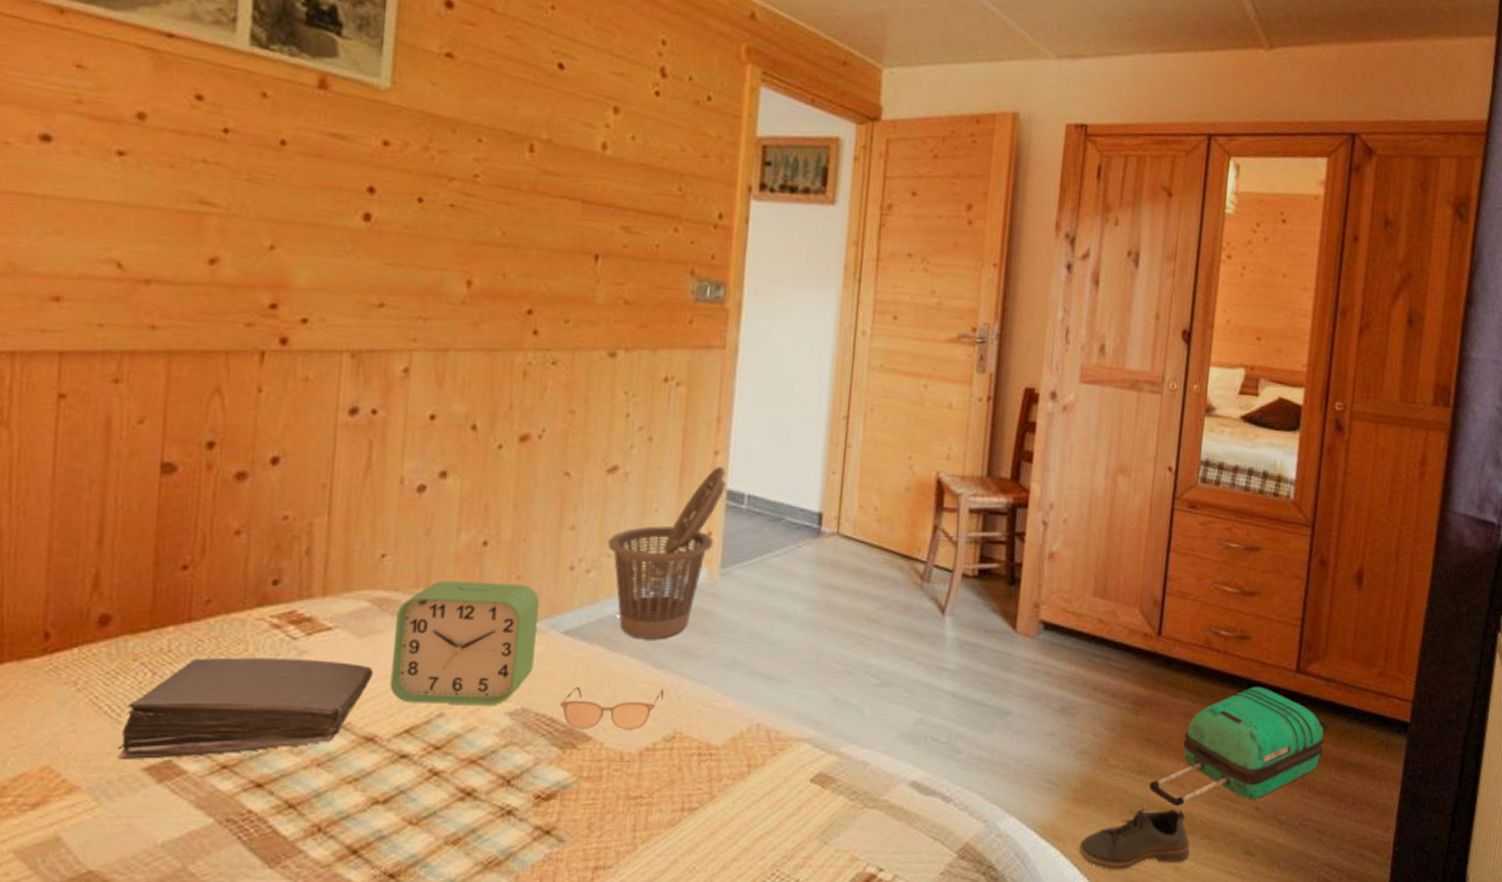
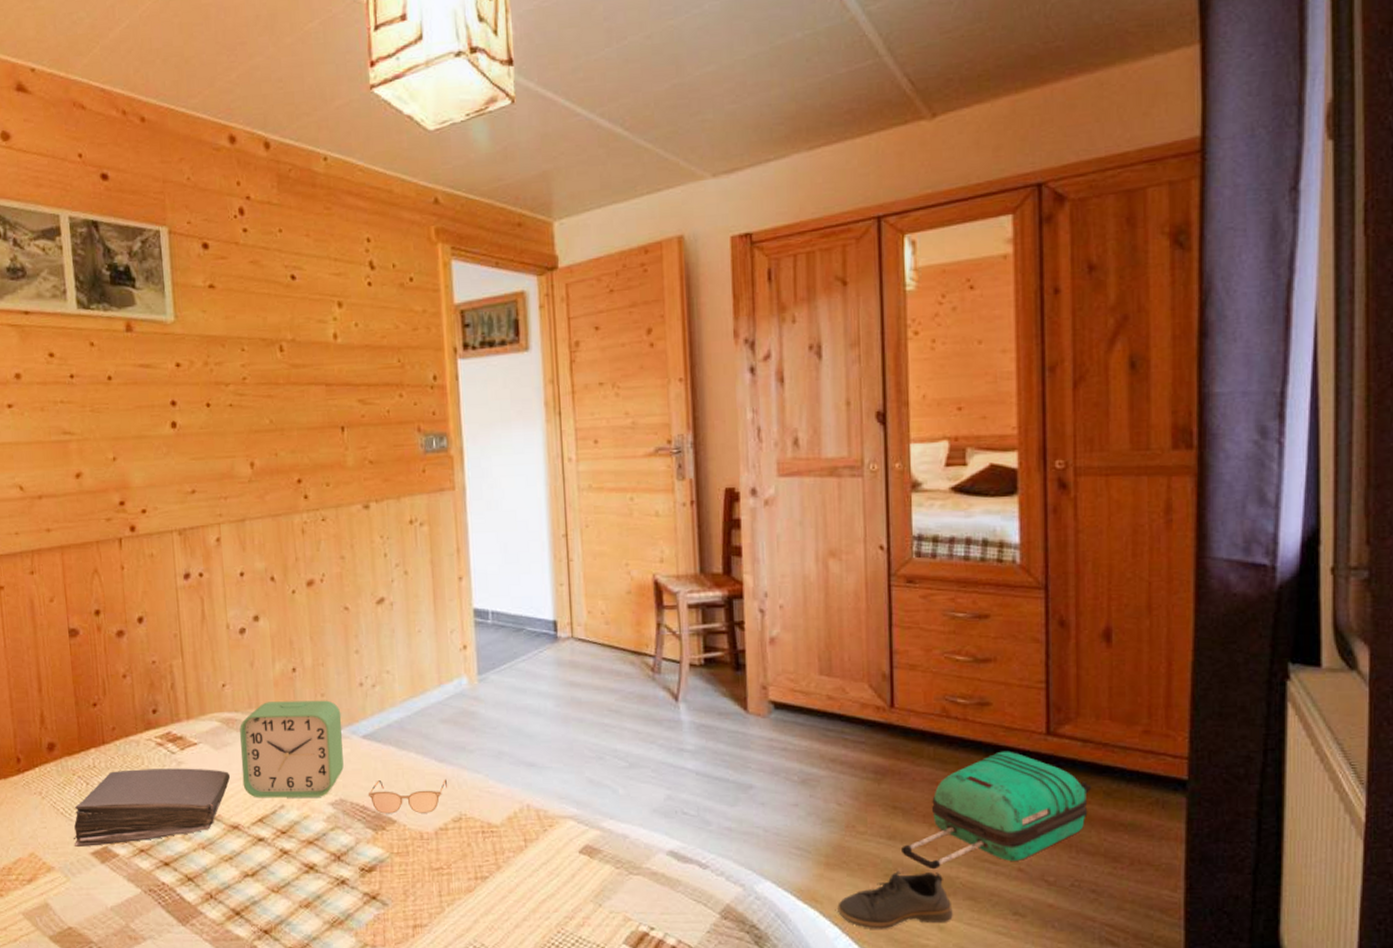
laundry basket: present [608,466,726,639] -> none [386,589,472,738]

